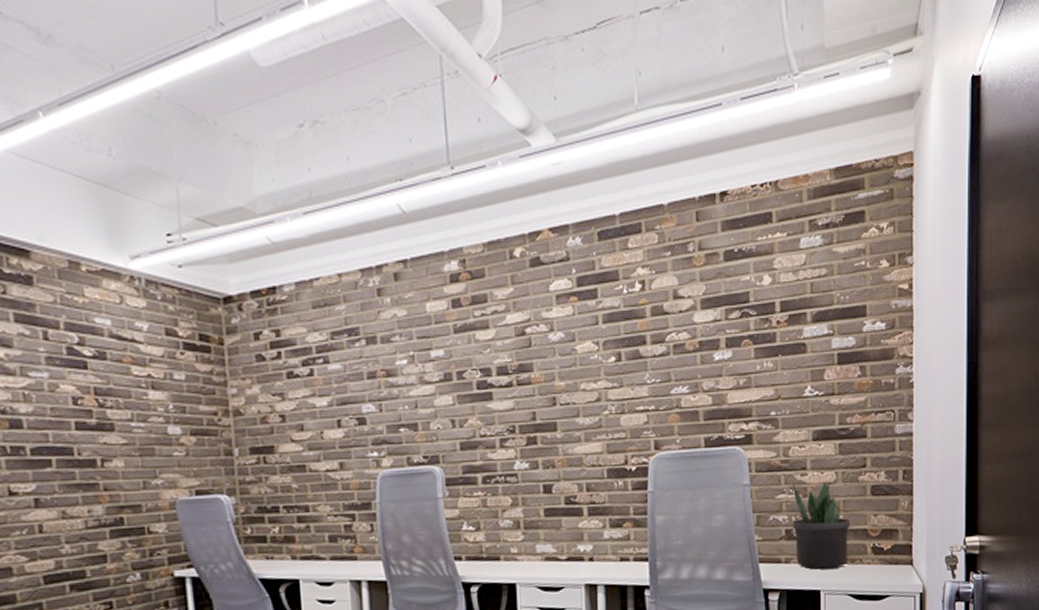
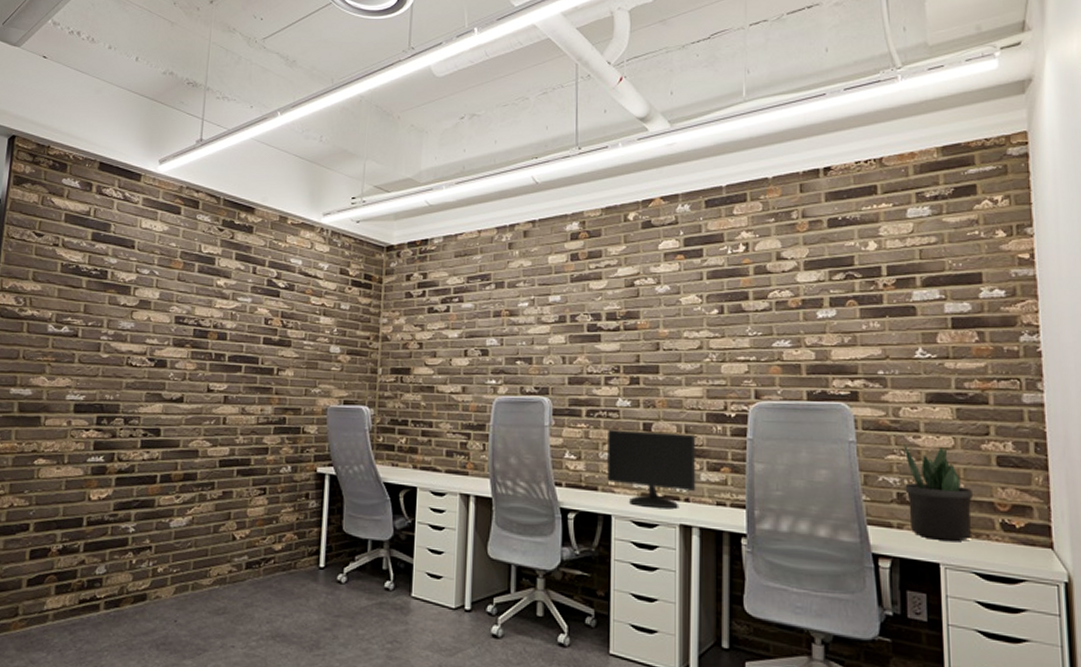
computer monitor: none [507,492,600,572] -> present [607,429,696,510]

